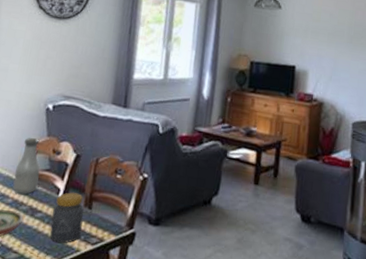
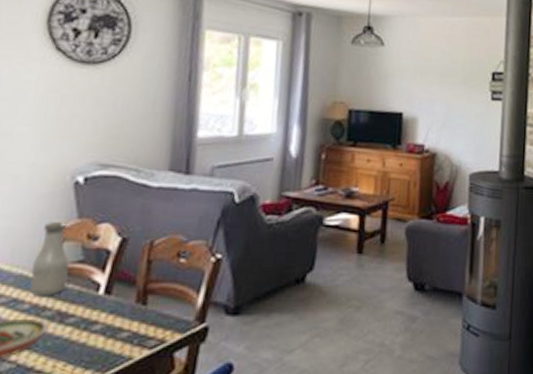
jar: present [50,192,84,244] -> none [88,287,136,353]

